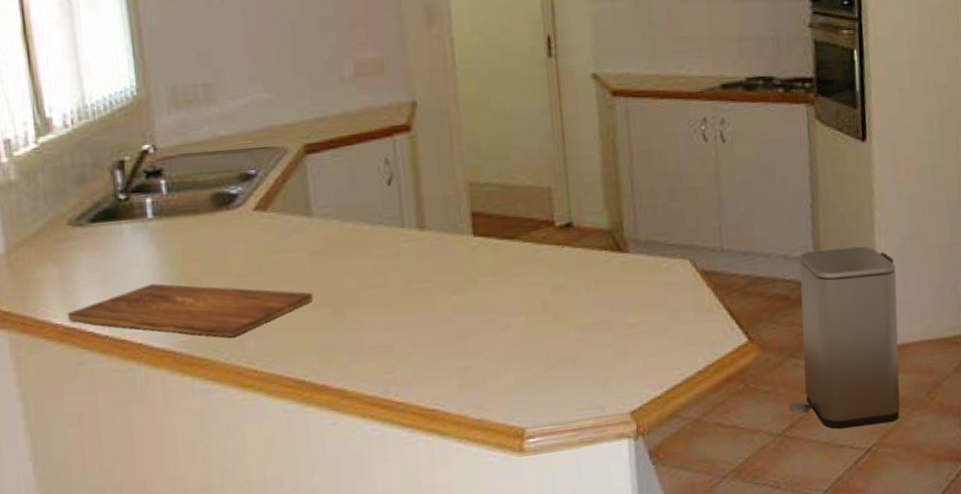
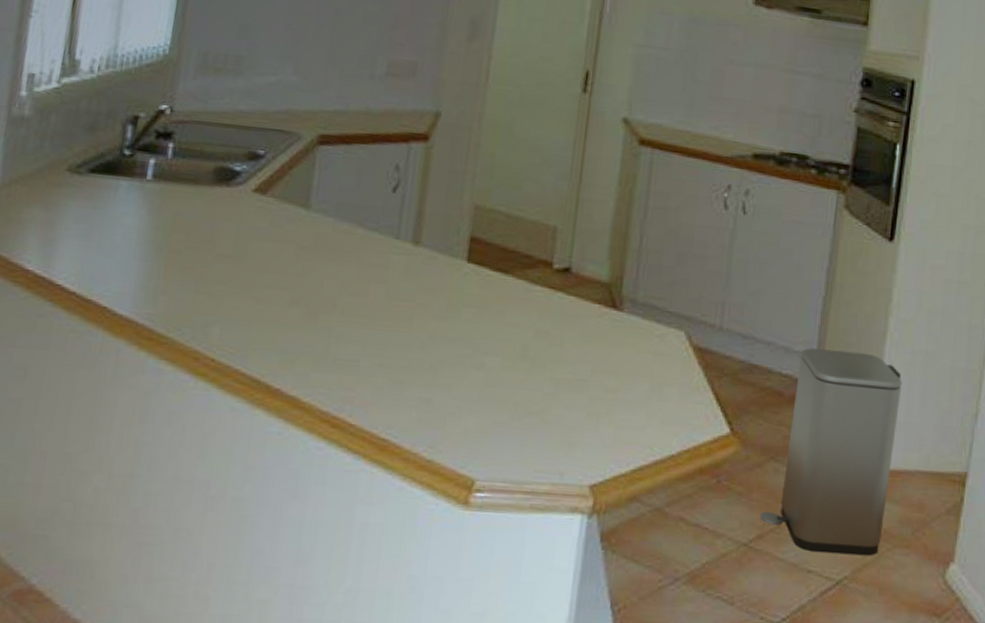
cutting board: present [68,283,314,338] -> none [41,247,291,320]

